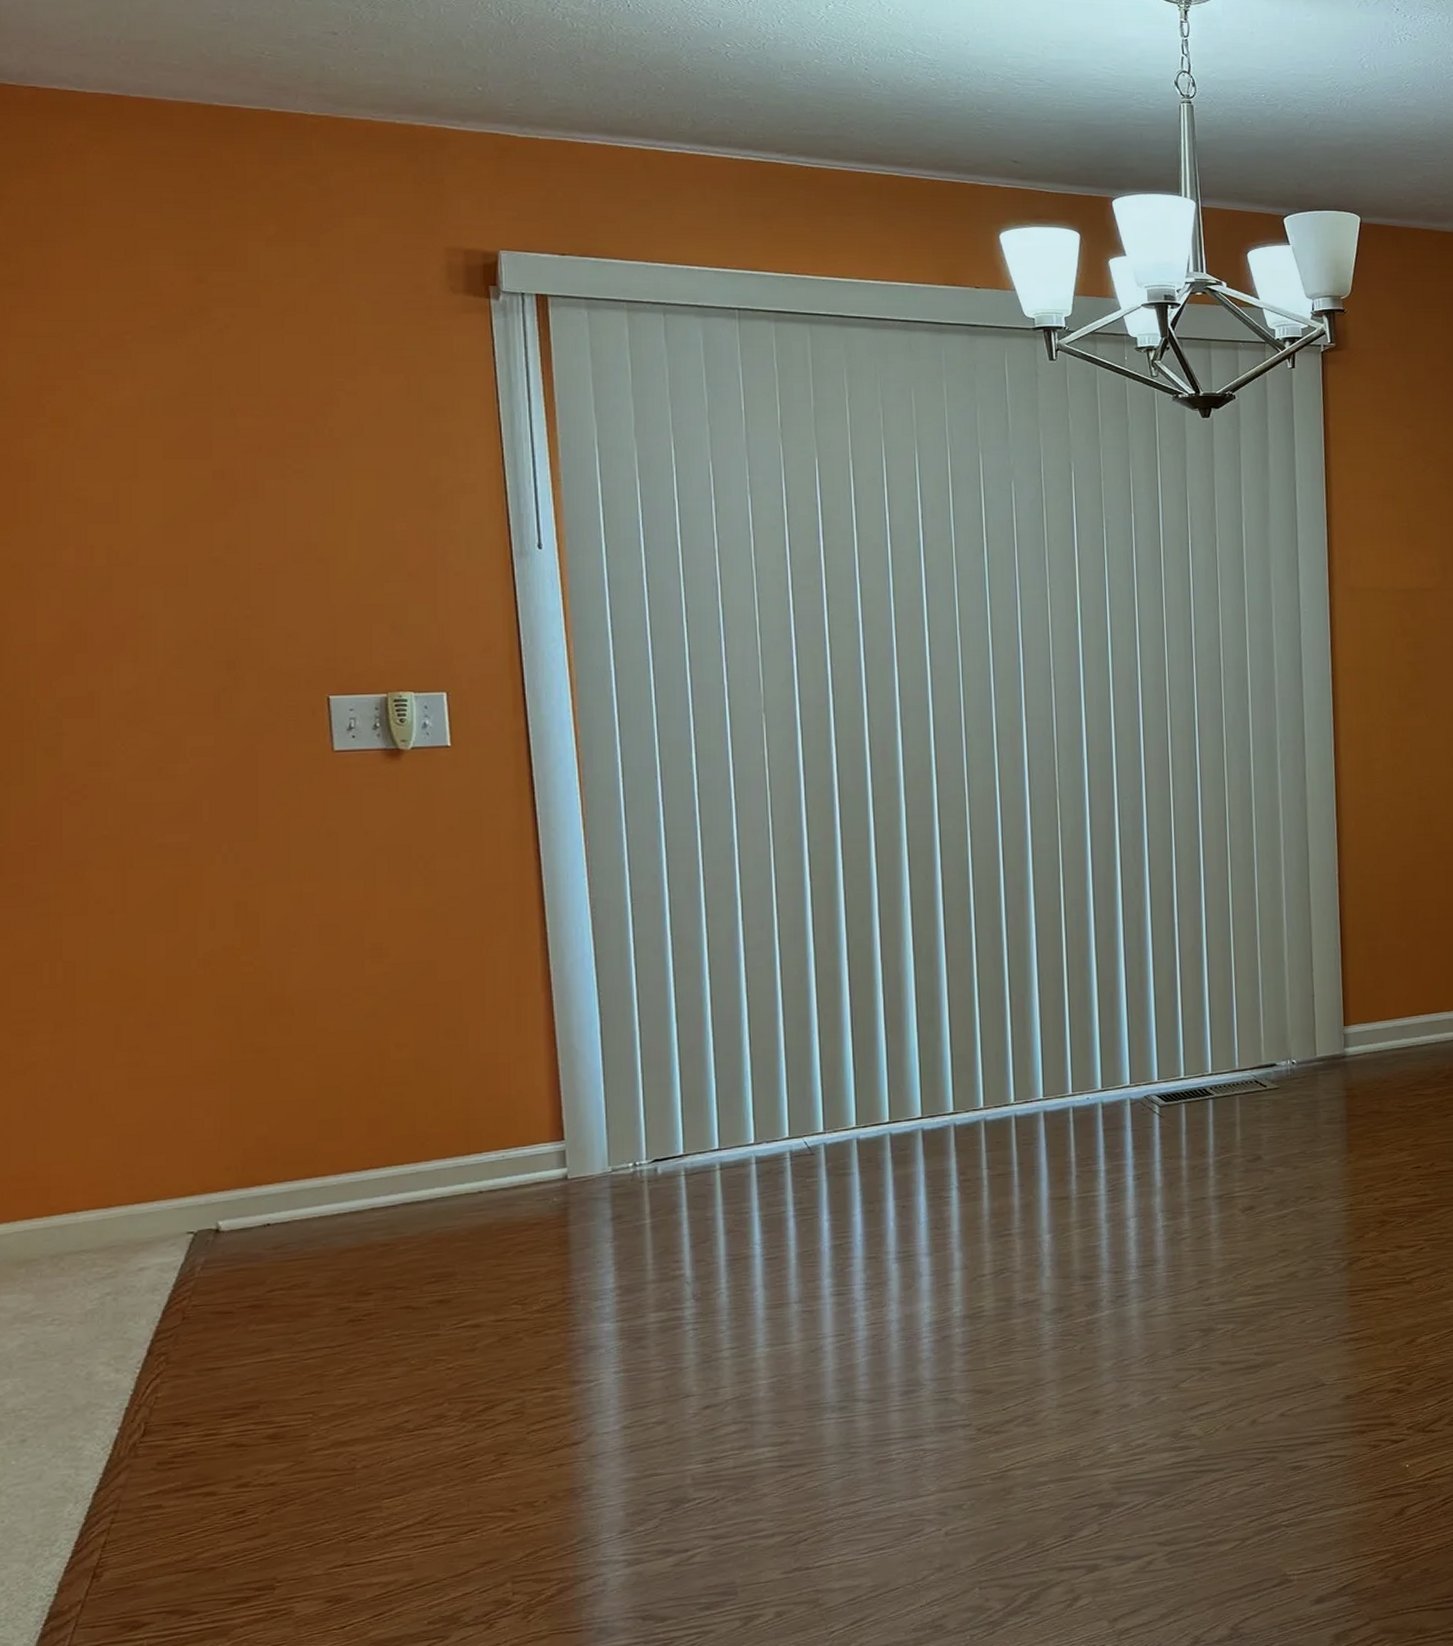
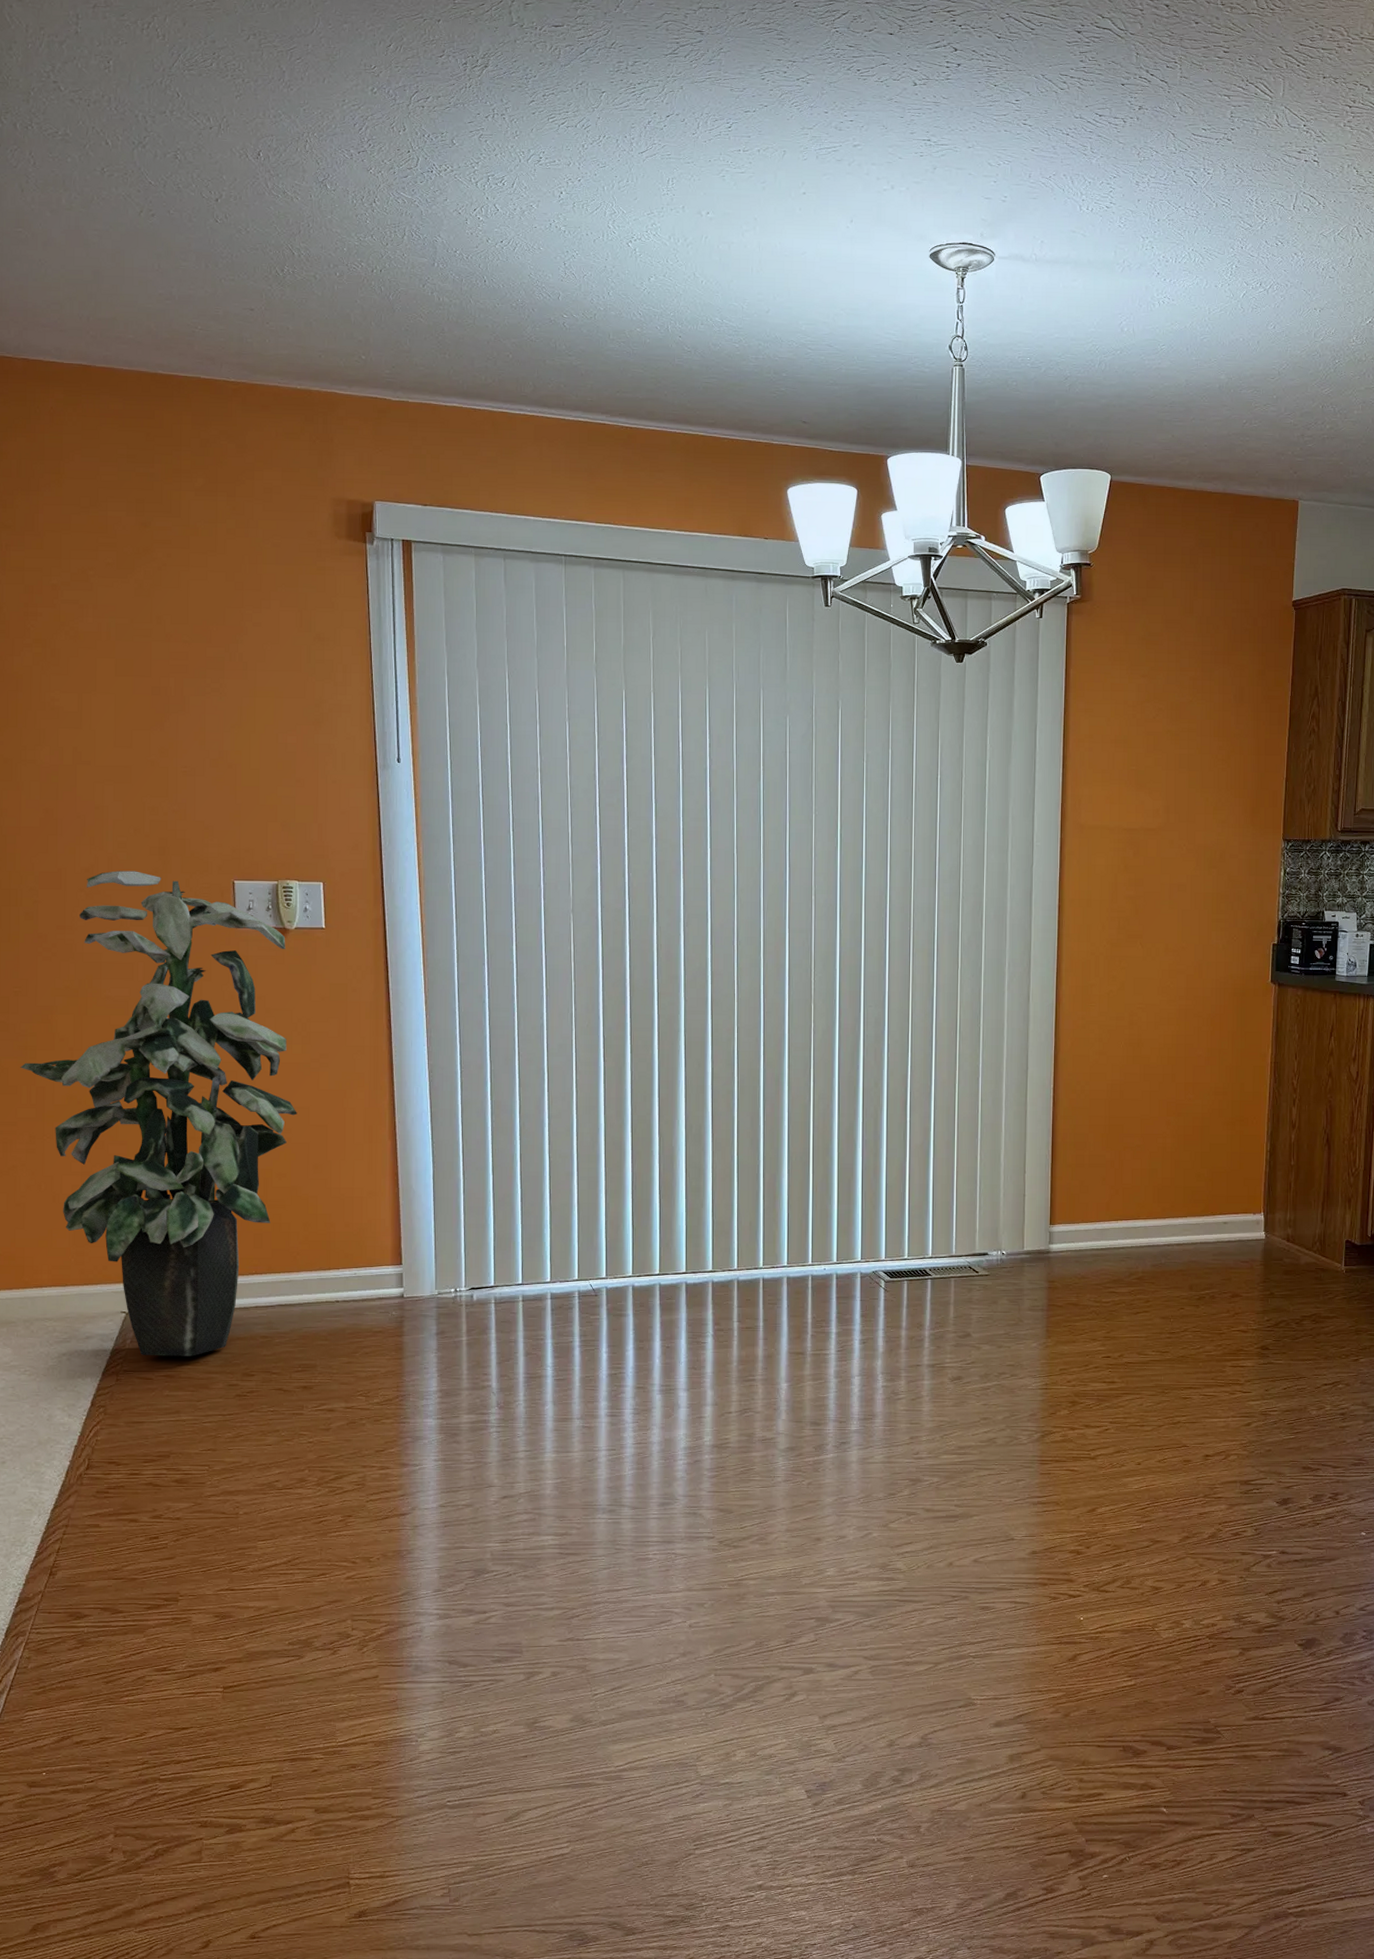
indoor plant: none [40,690,421,1284] -> present [20,870,297,1356]

